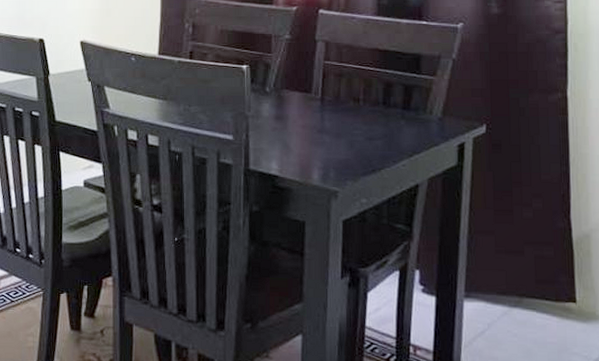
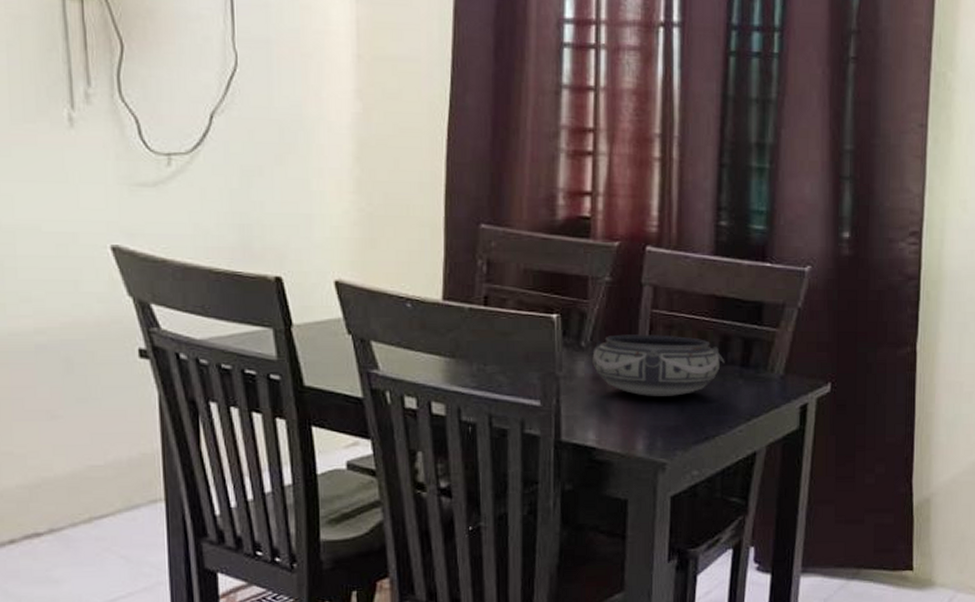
bowl: none [272,82,388,134] -> present [588,334,725,396]

